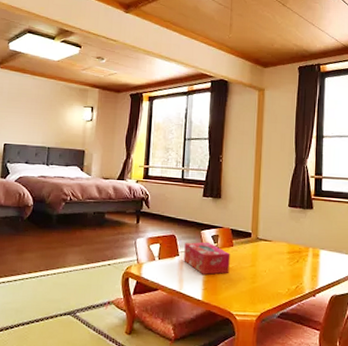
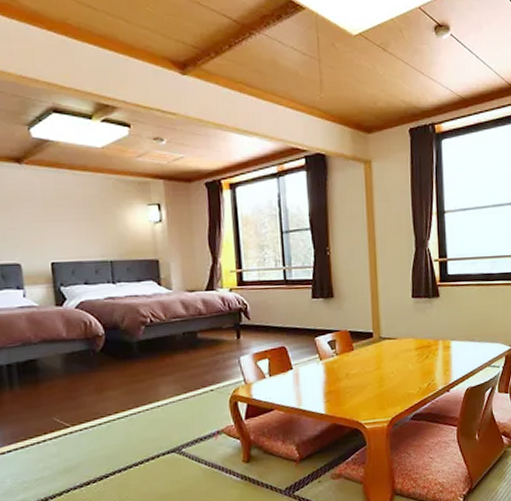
tissue box: present [184,242,230,275] -> none [297,349,353,386]

